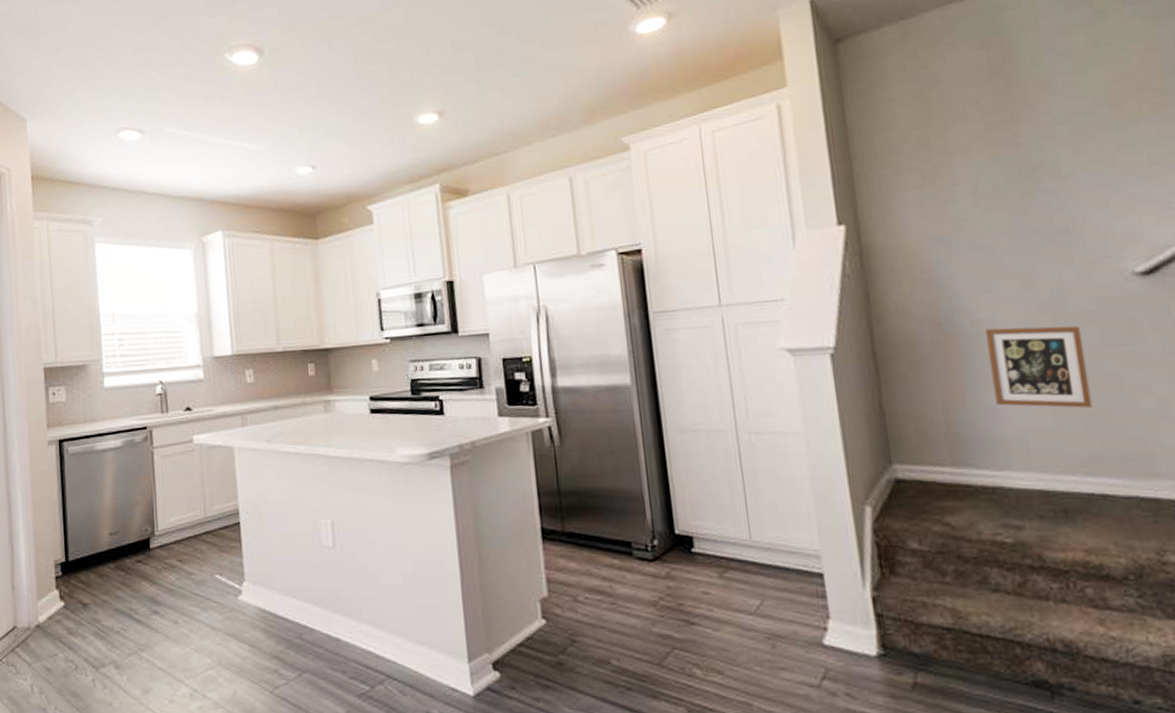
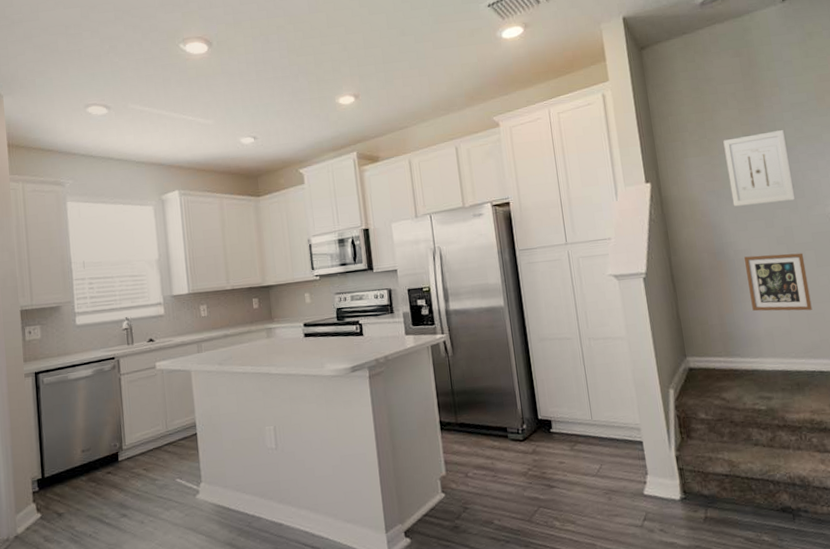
wall art: none [957,151,1071,259] -> present [723,130,796,207]

